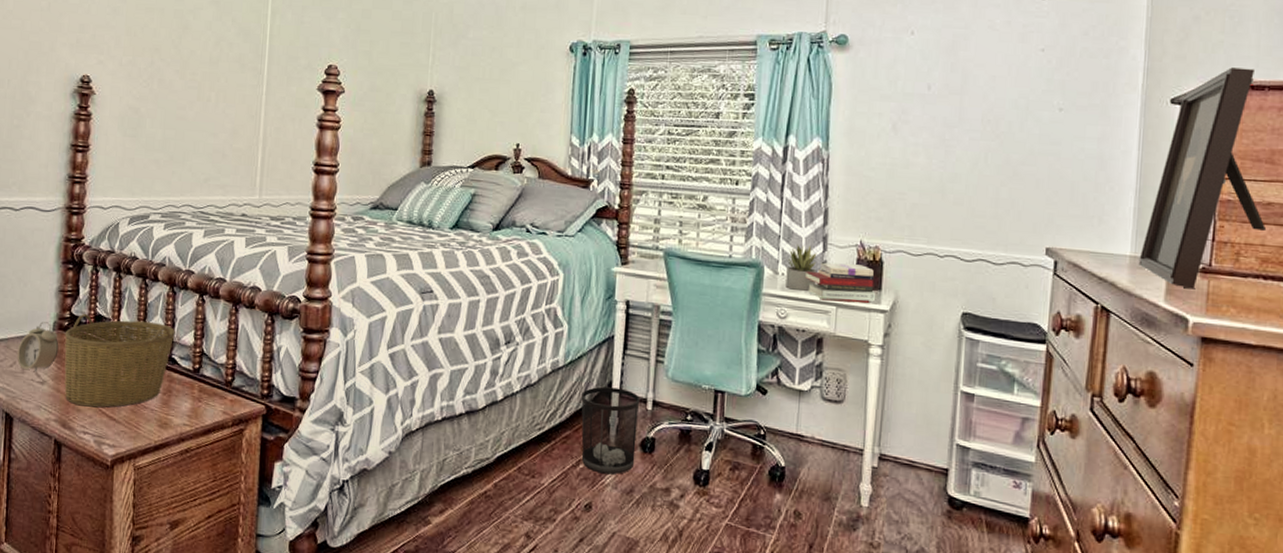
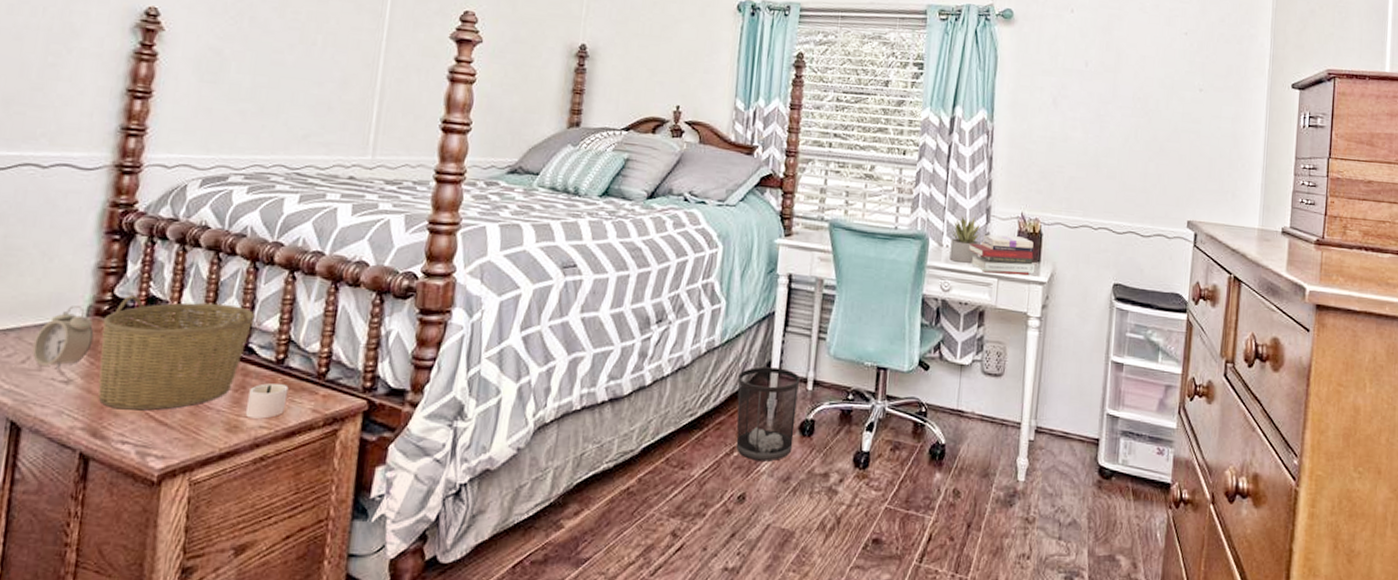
candle: none [172,388,204,419] -> present [244,383,289,420]
picture frame: present [1138,67,1267,289] -> none [1265,58,1368,260]

